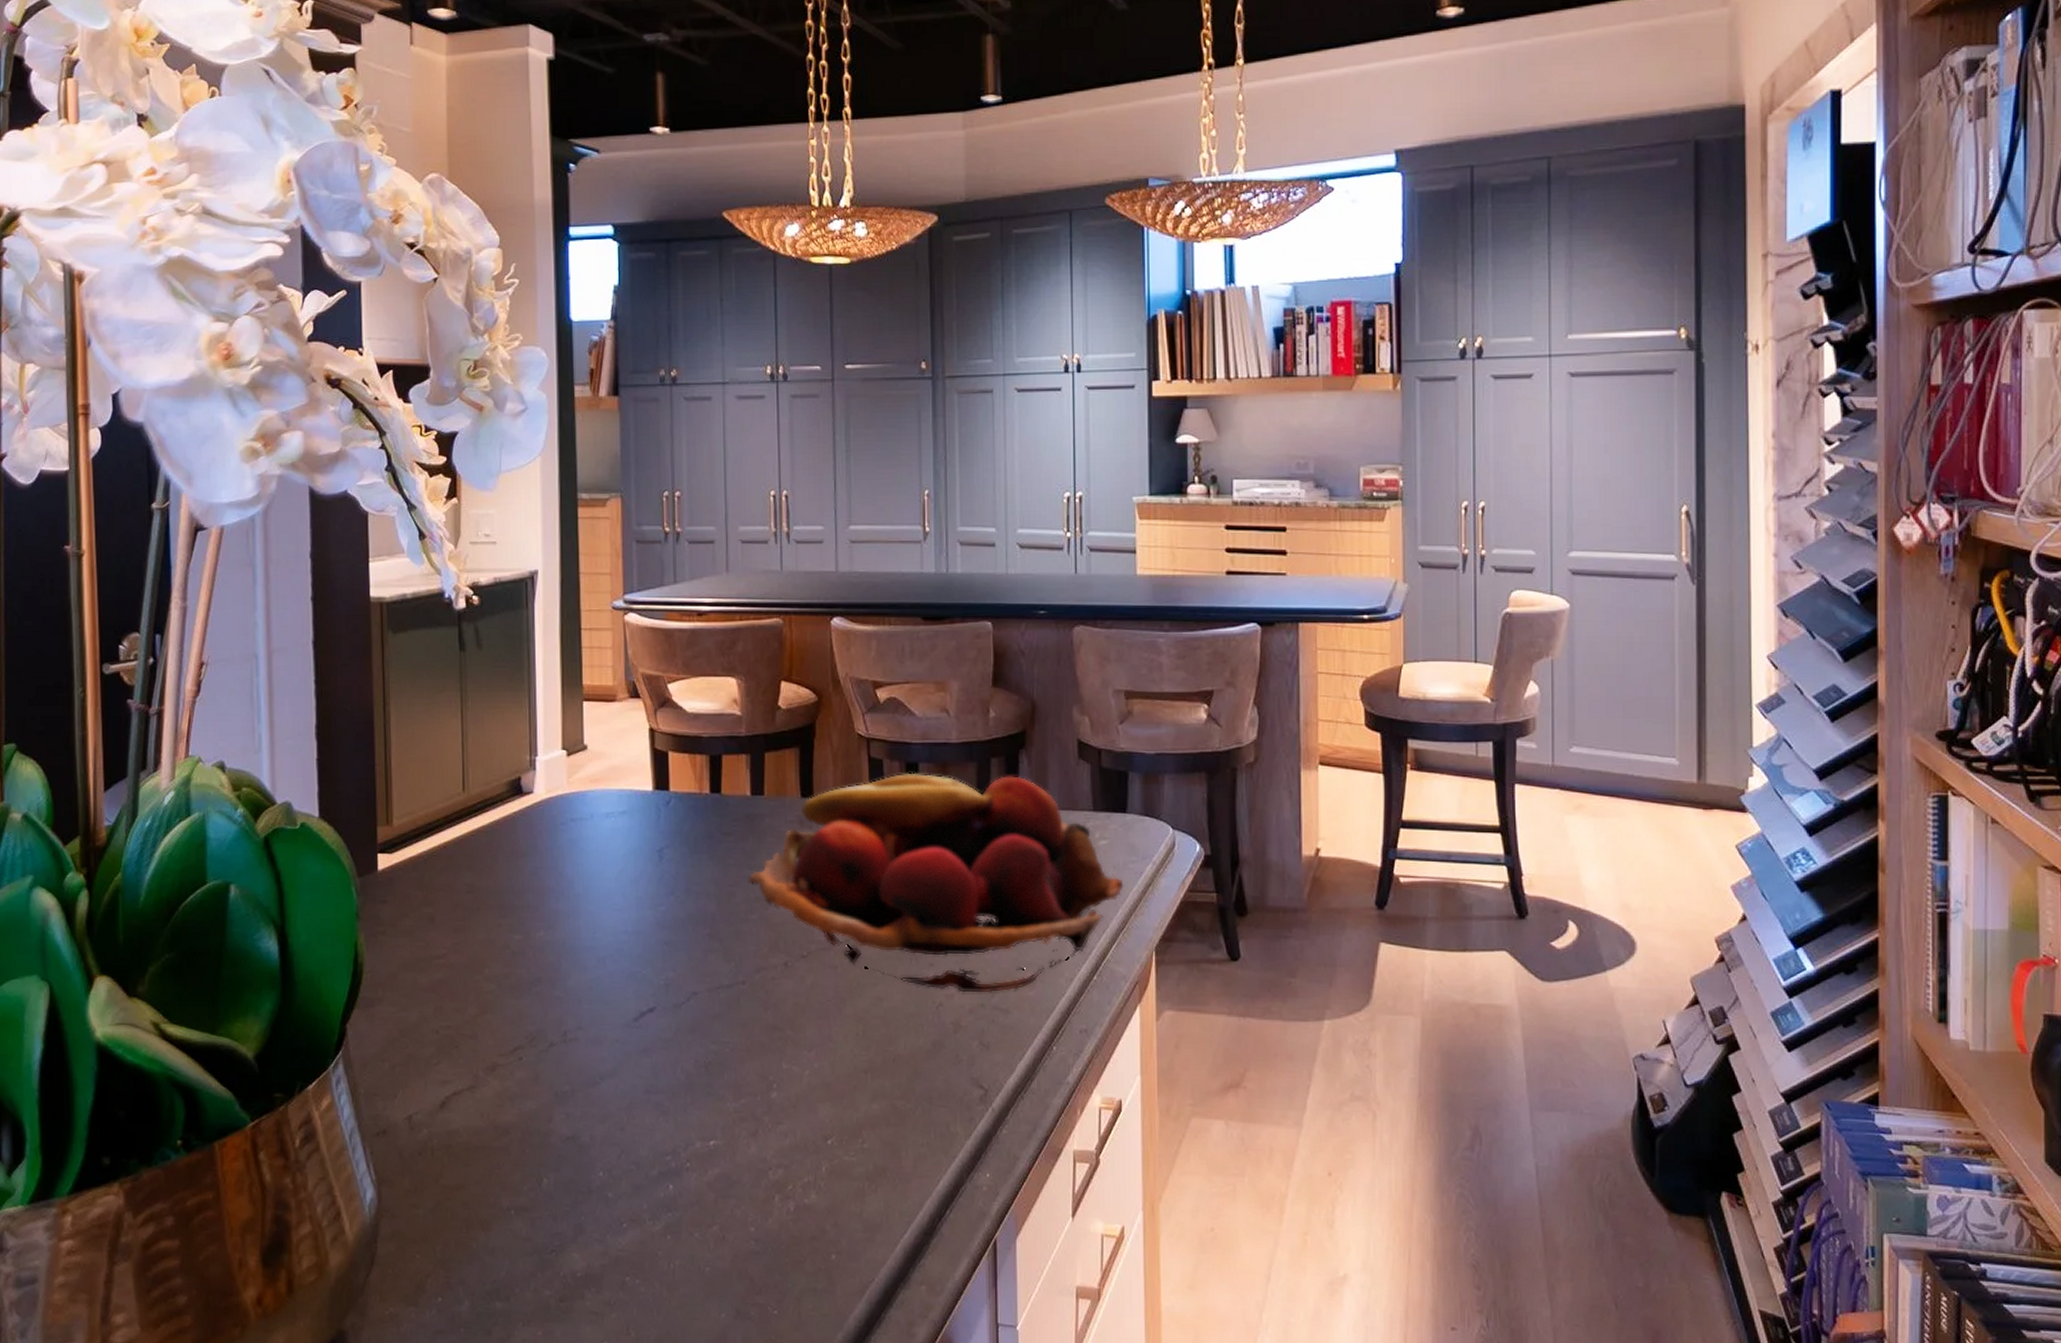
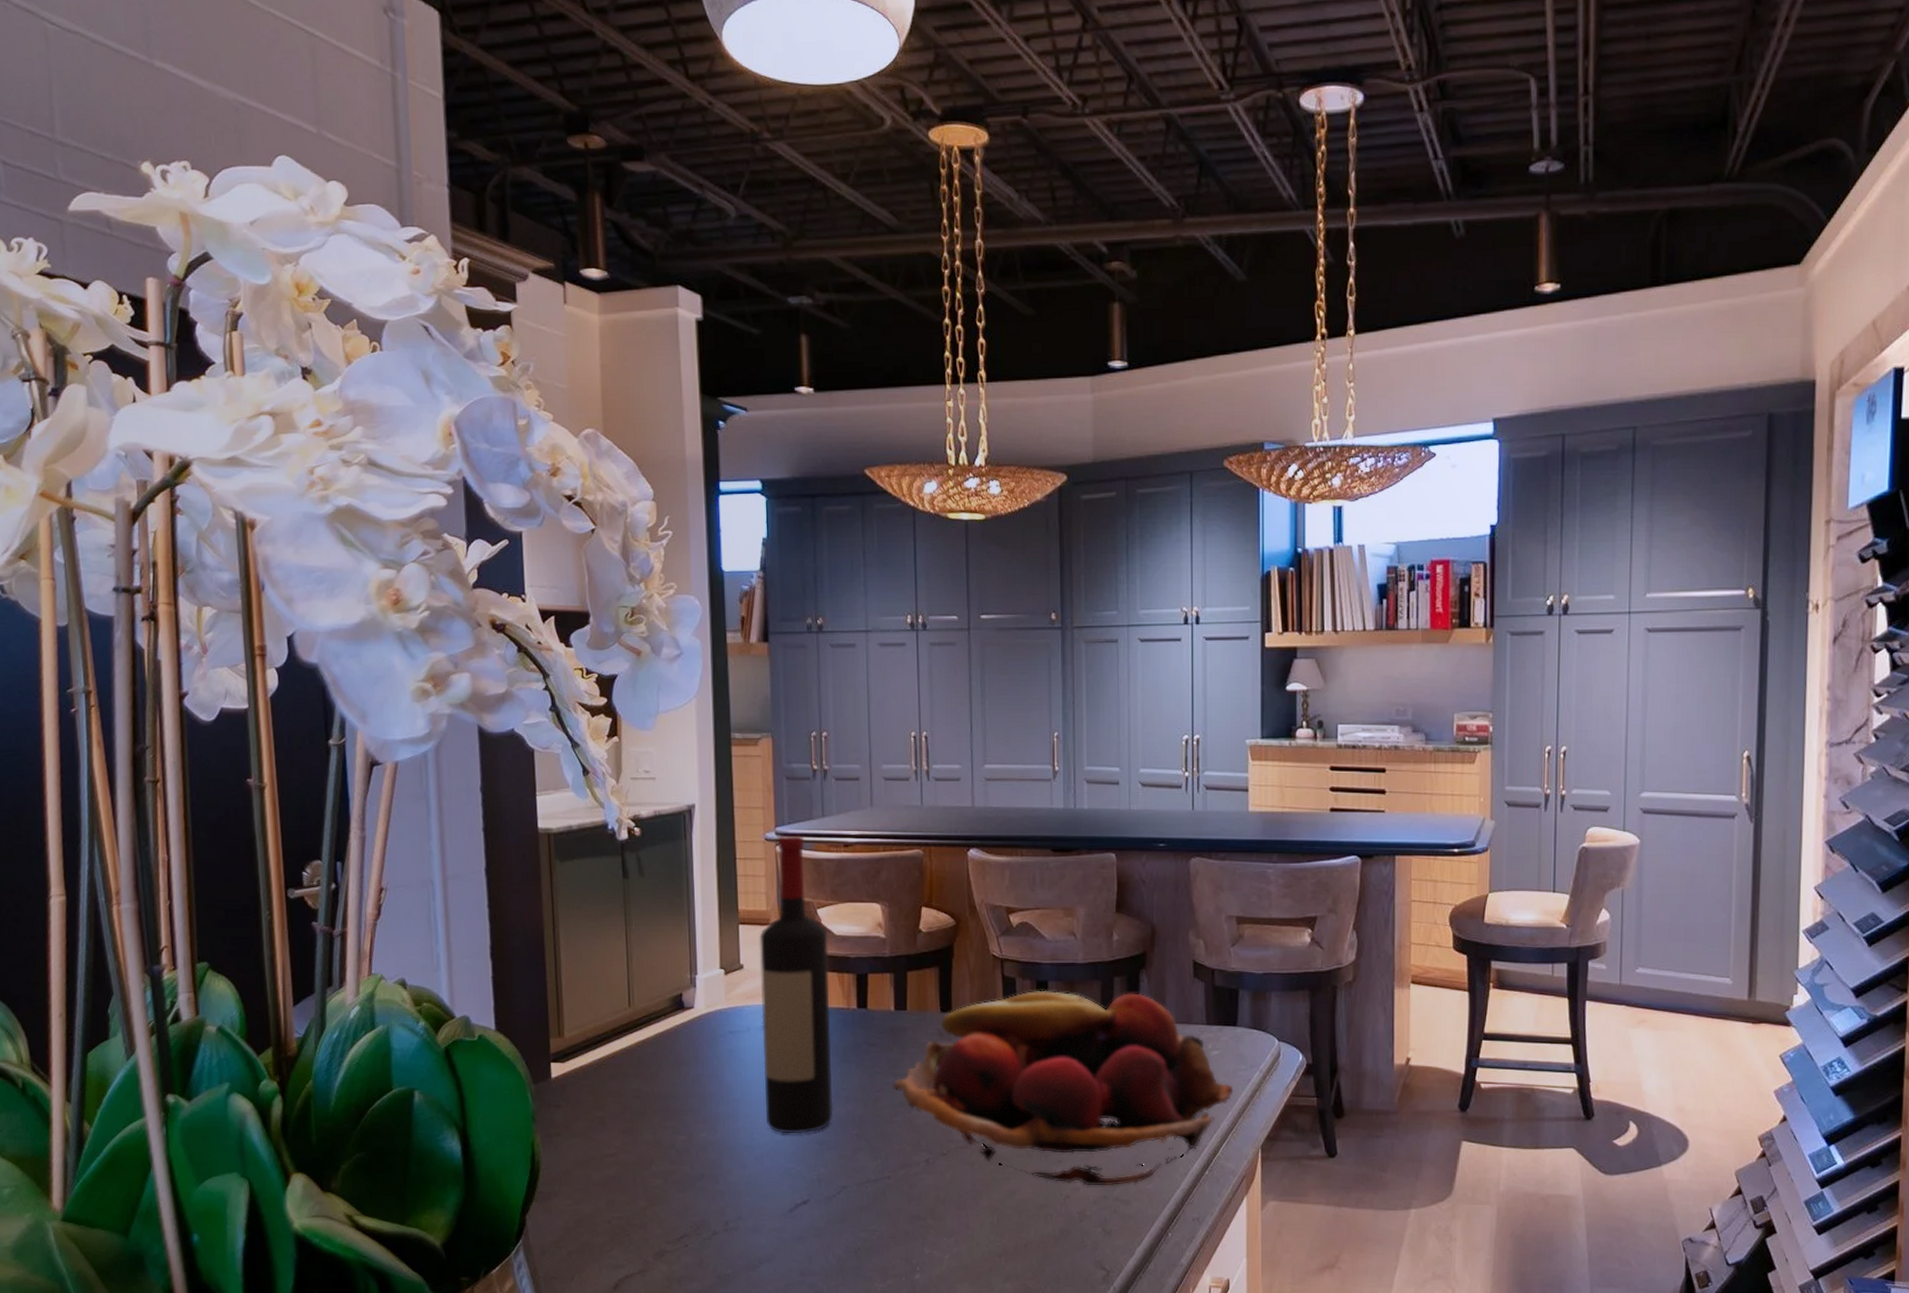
wine bottle: none [605,603,683,933] -> present [759,835,834,1134]

